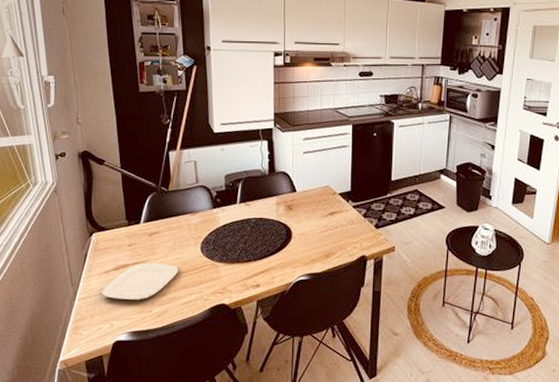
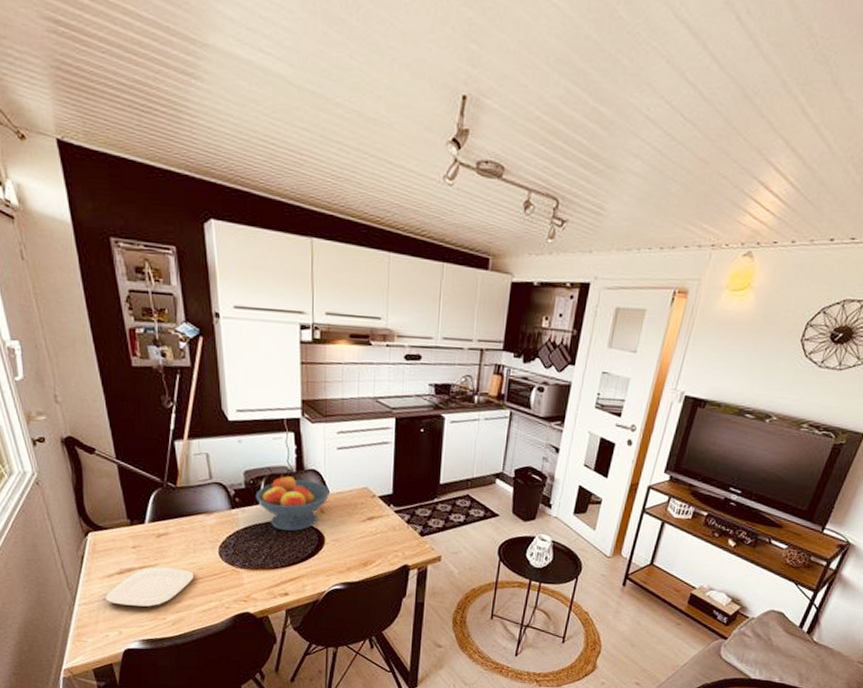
fruit bowl: none [234,178,296,227] -> present [255,476,329,531]

